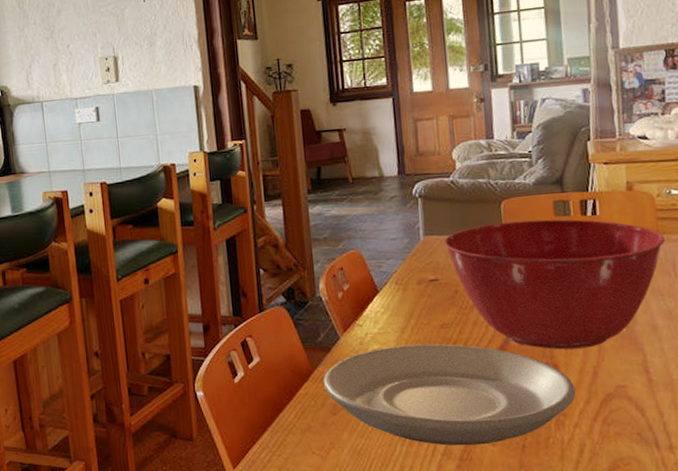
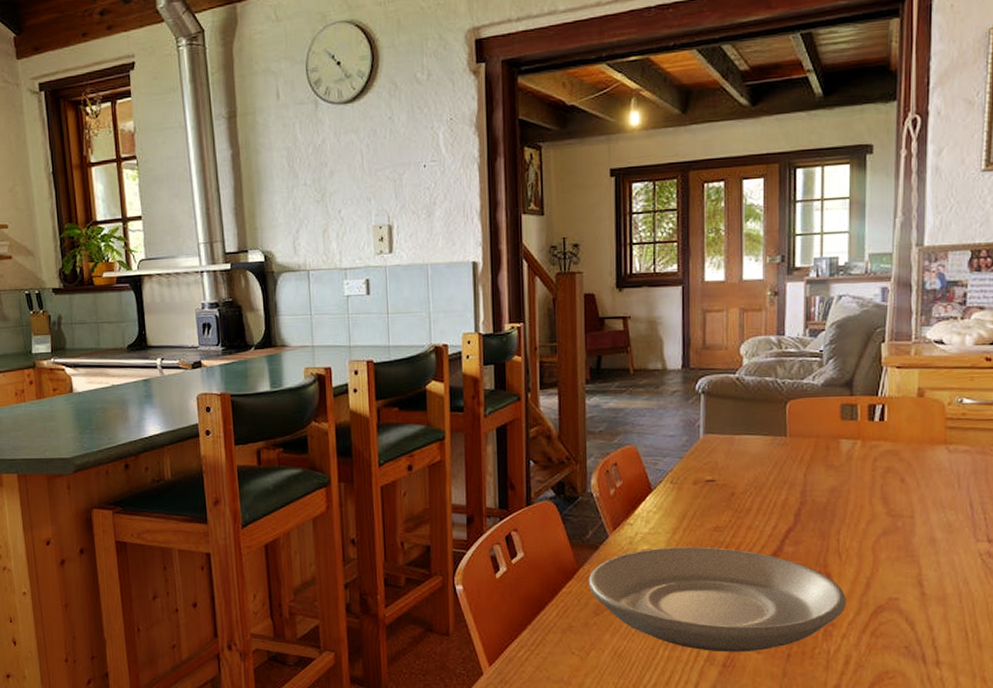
mixing bowl: present [443,219,665,350] -> none [724,423,952,559]

